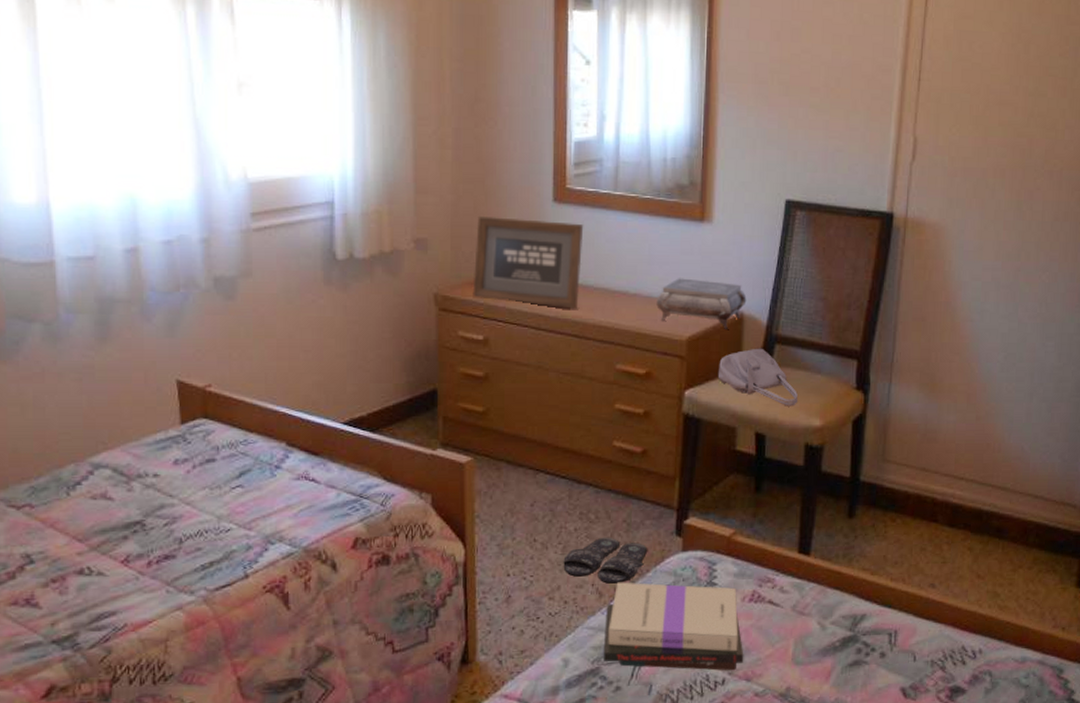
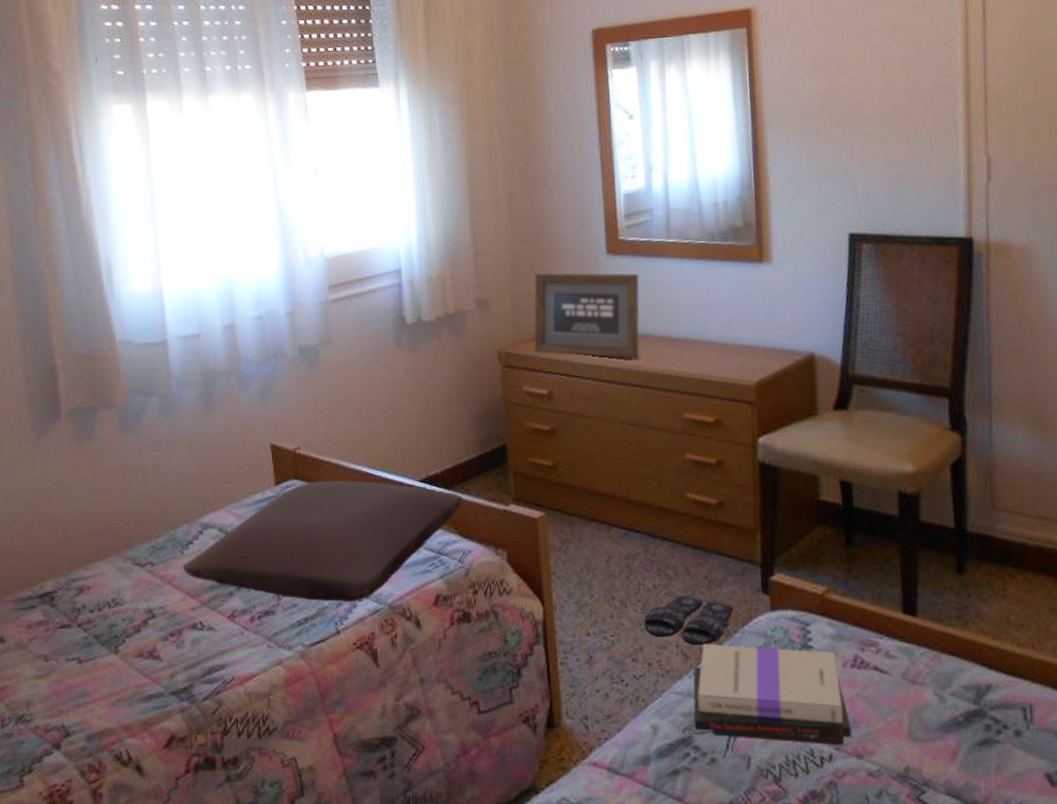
pillow: none [67,420,387,545] -> present [182,480,461,602]
jewelry box: present [656,278,747,329] -> none [719,321,817,372]
handbag: present [717,348,799,406] -> none [792,389,886,451]

